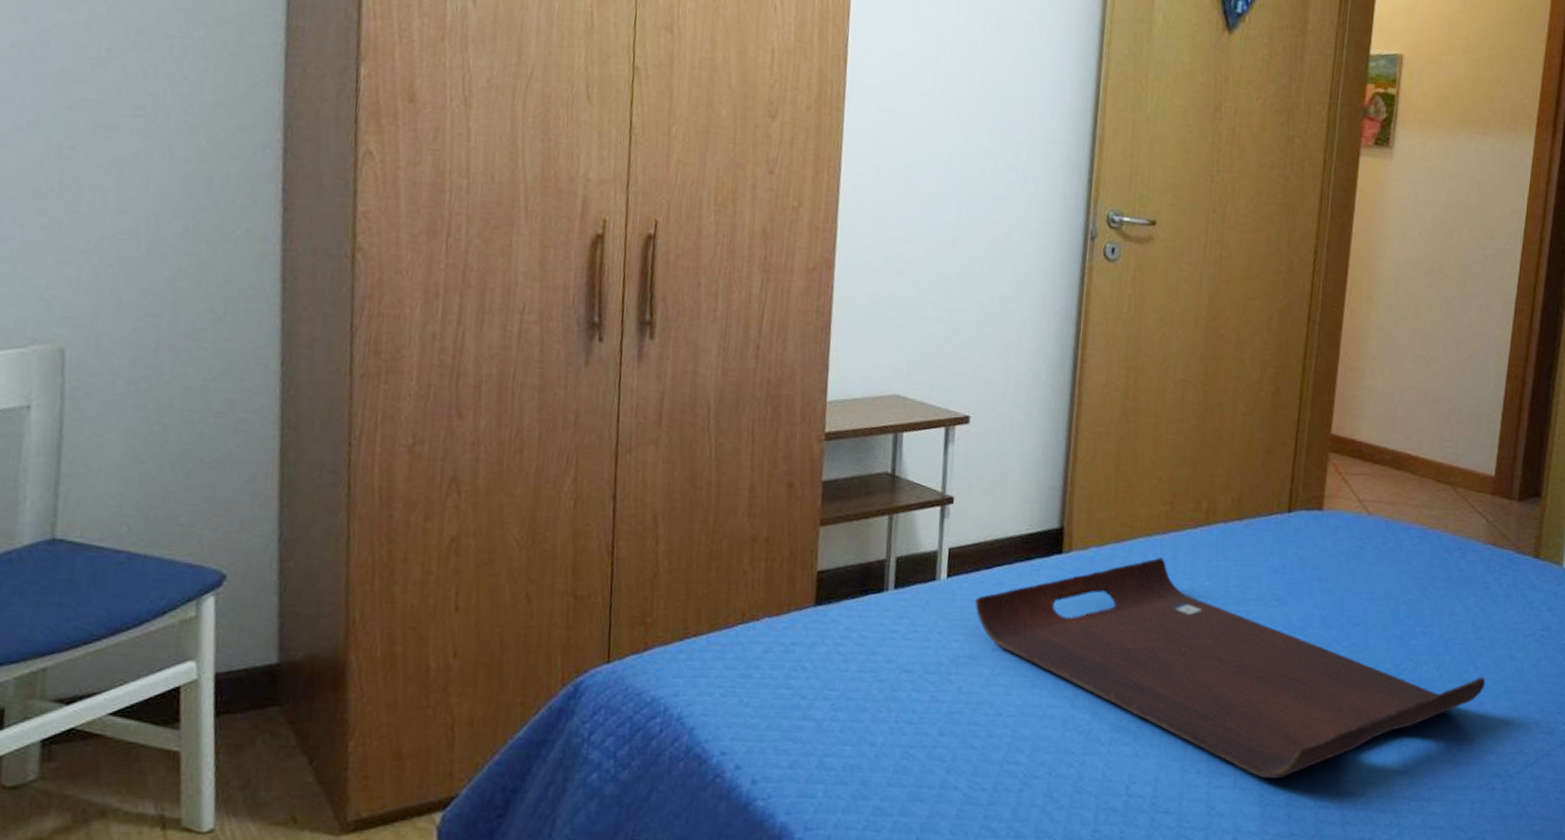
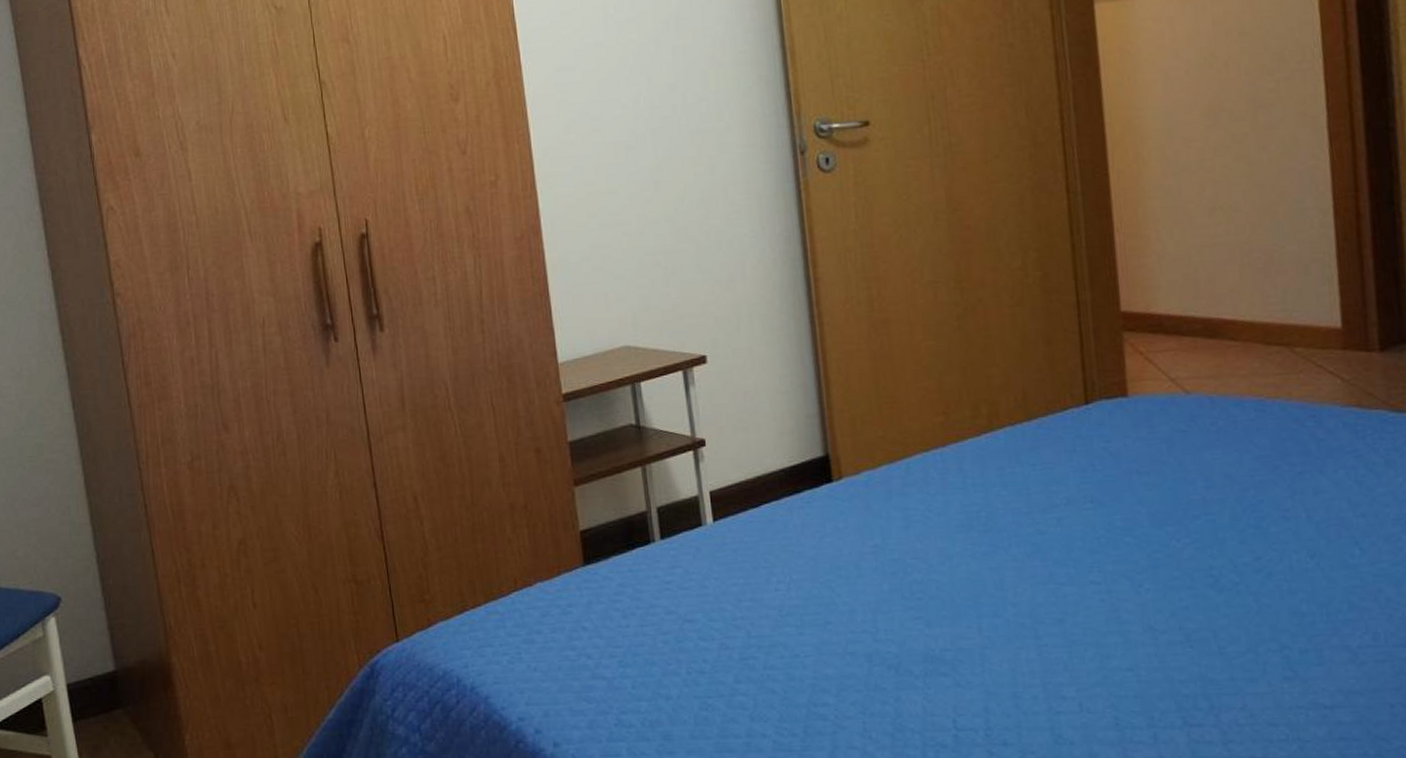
serving tray: present [975,557,1486,779] -> none [748,472,1381,699]

